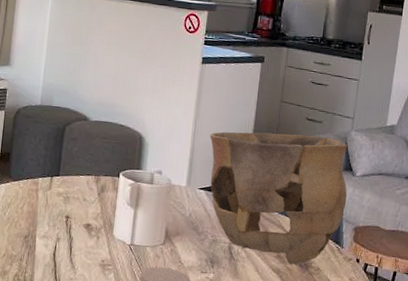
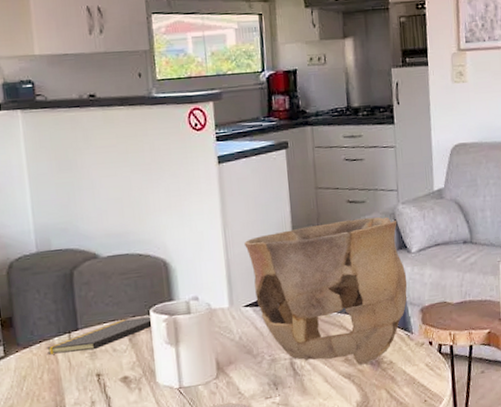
notepad: none [30,176,119,196] -> present [46,317,151,355]

